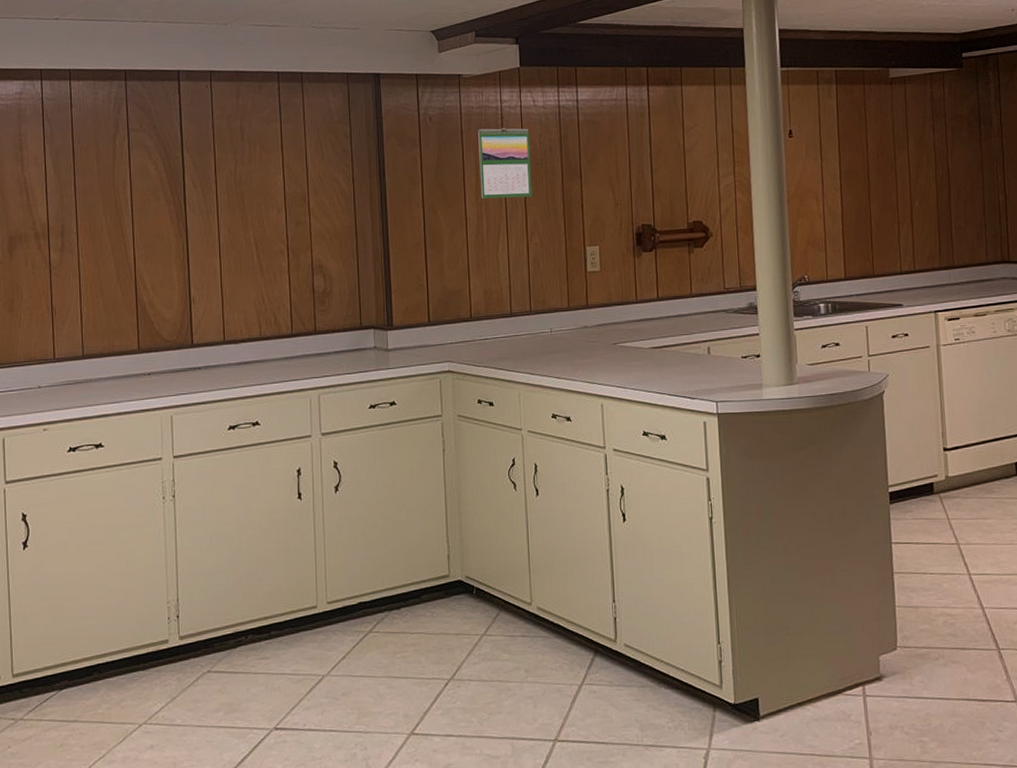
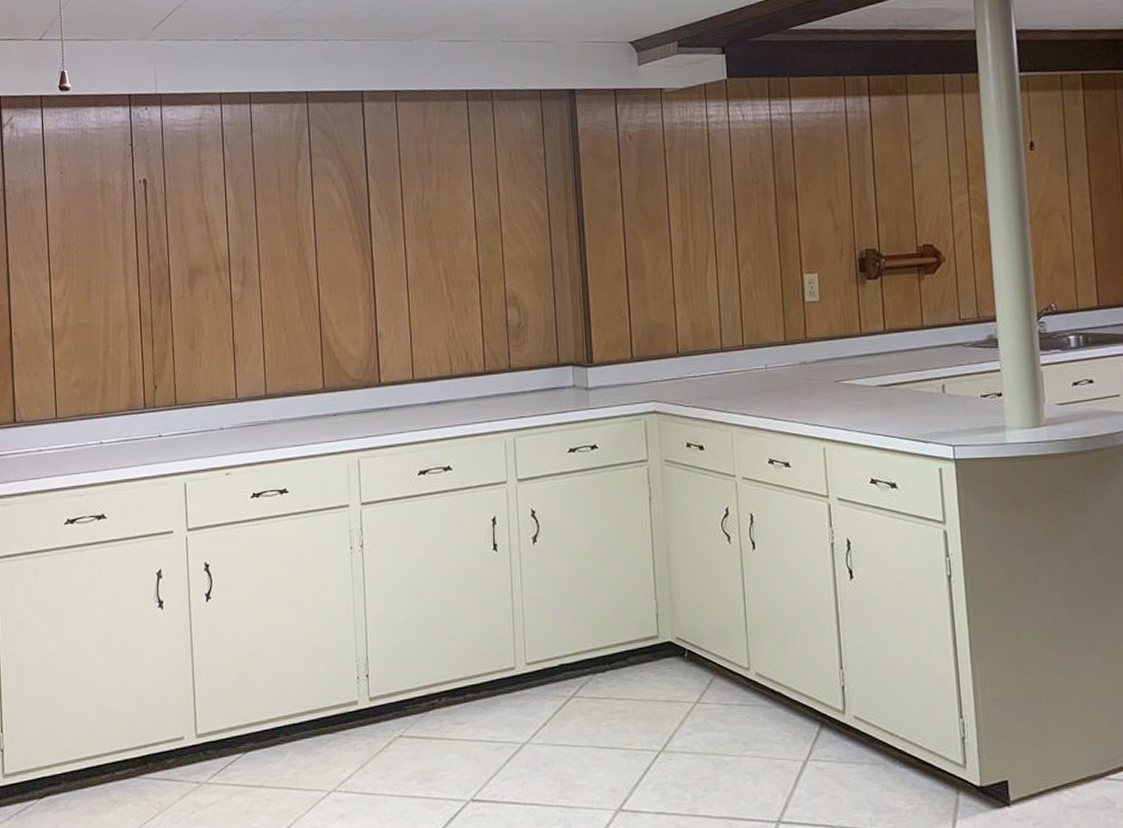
calendar: present [478,128,532,199] -> none [682,145,743,223]

